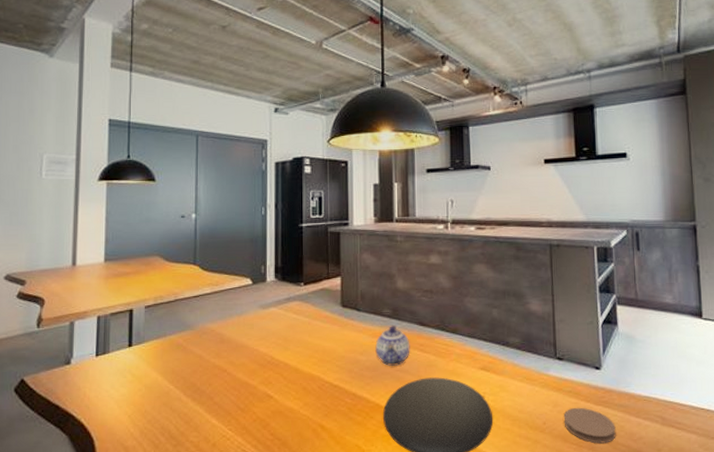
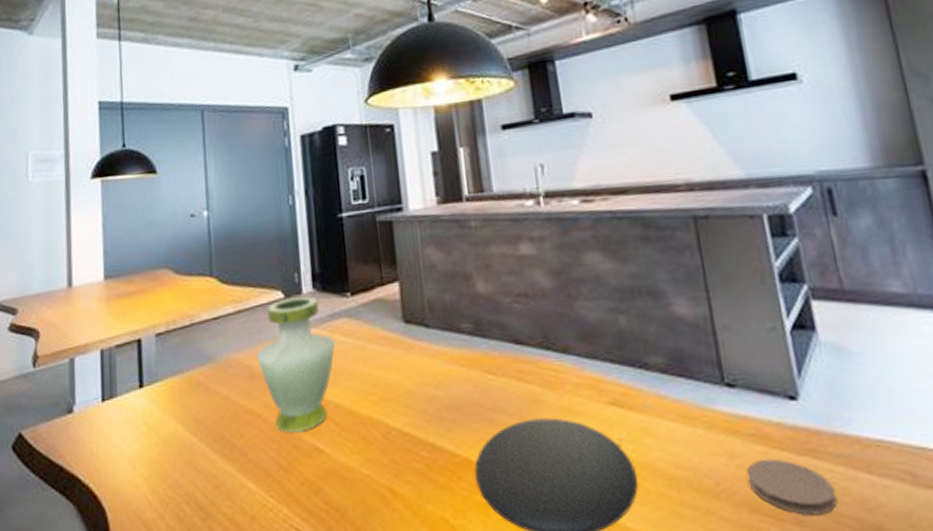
vase: none [227,283,289,384] -> present [256,296,336,434]
teapot: present [375,324,410,367] -> none [455,344,505,405]

